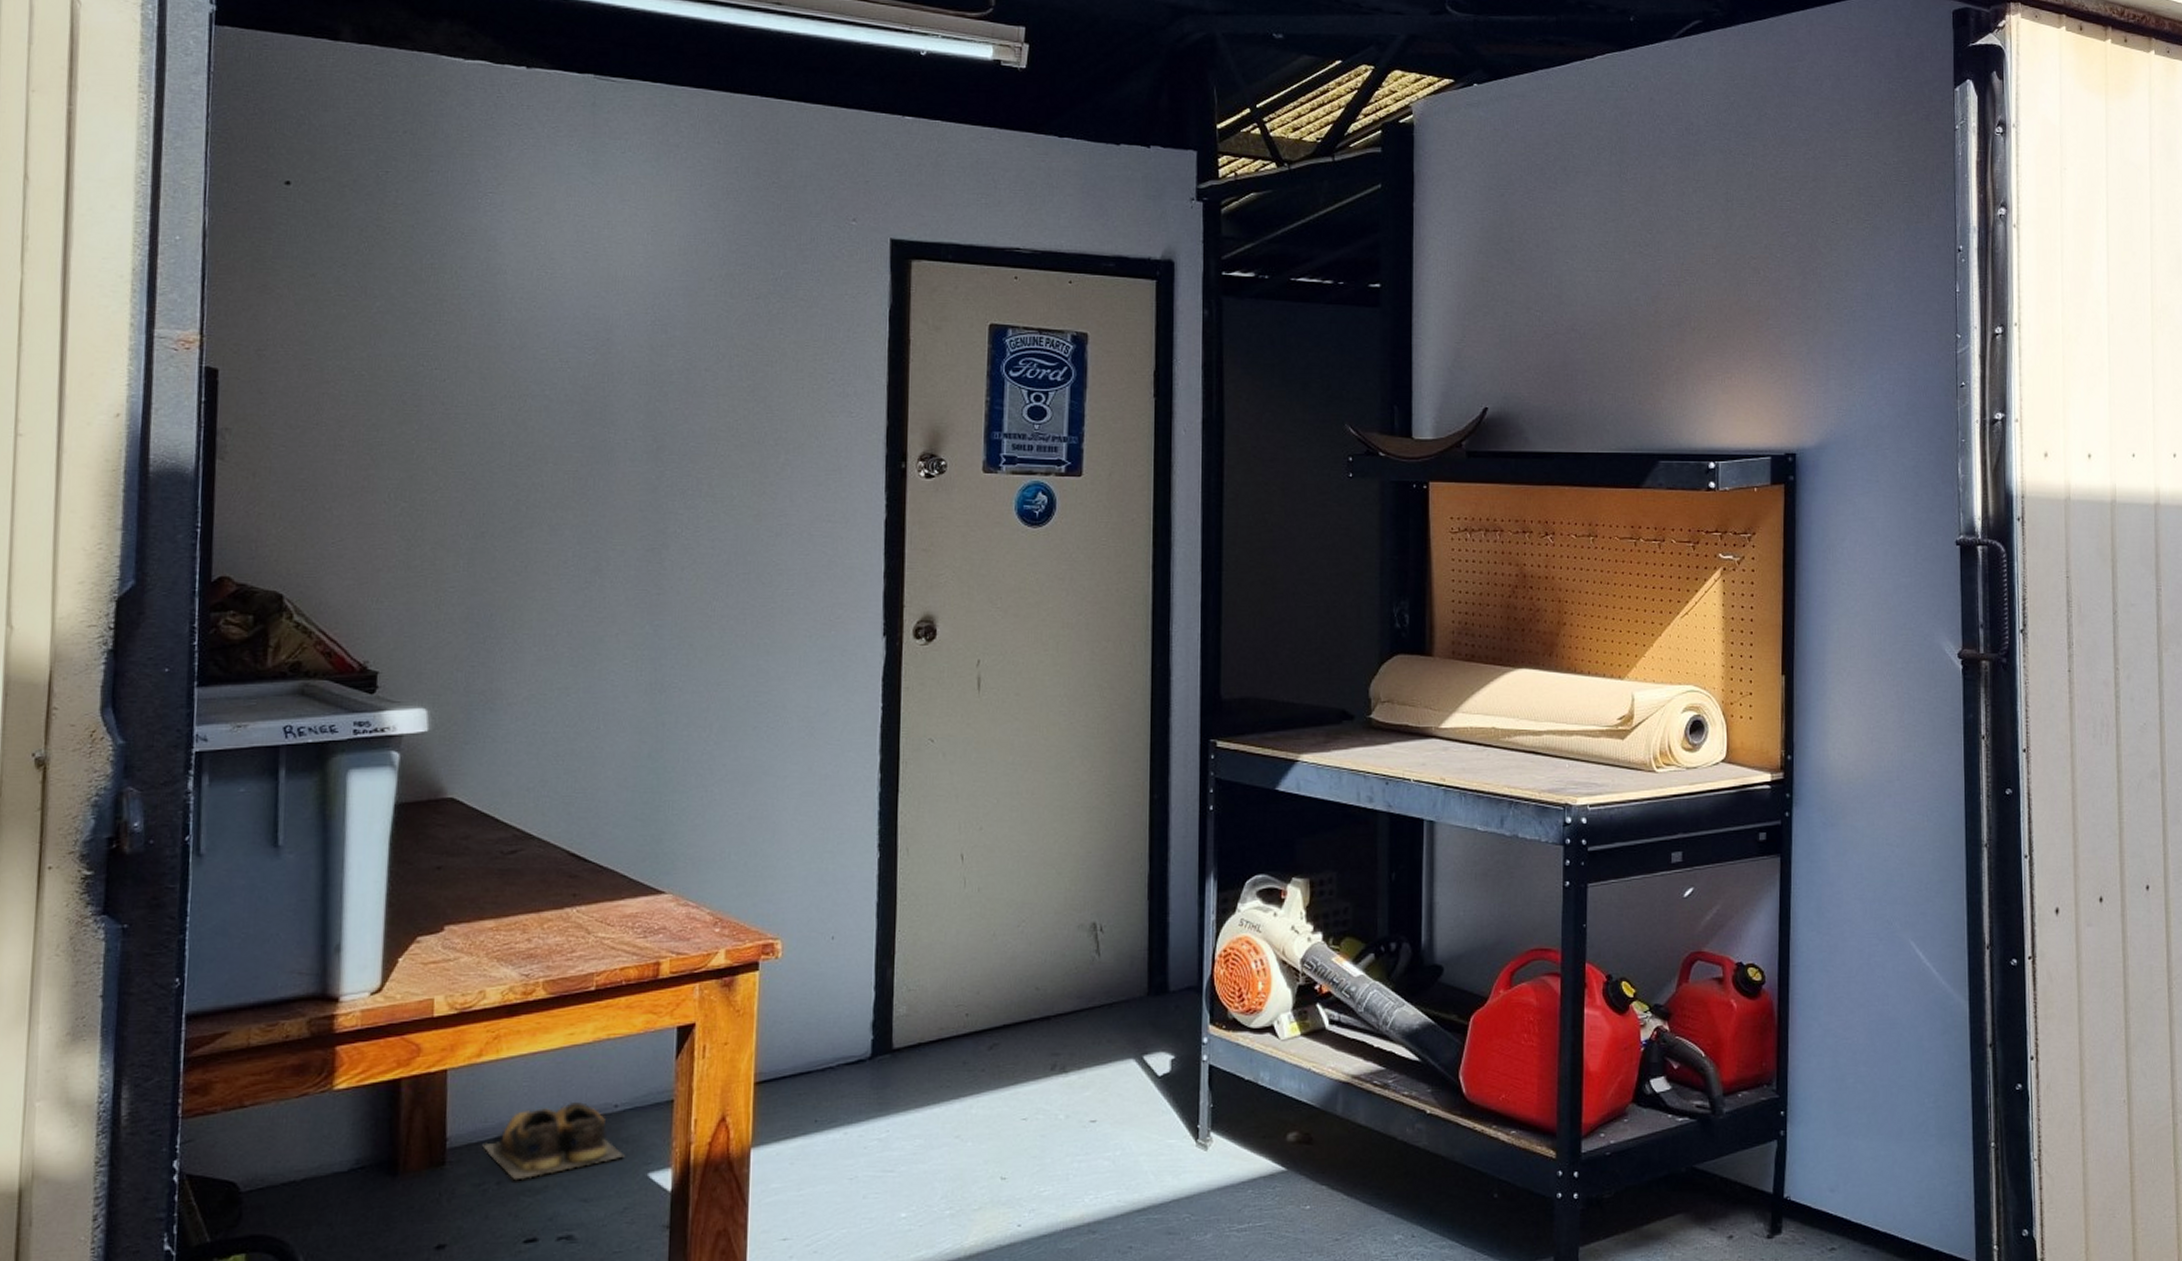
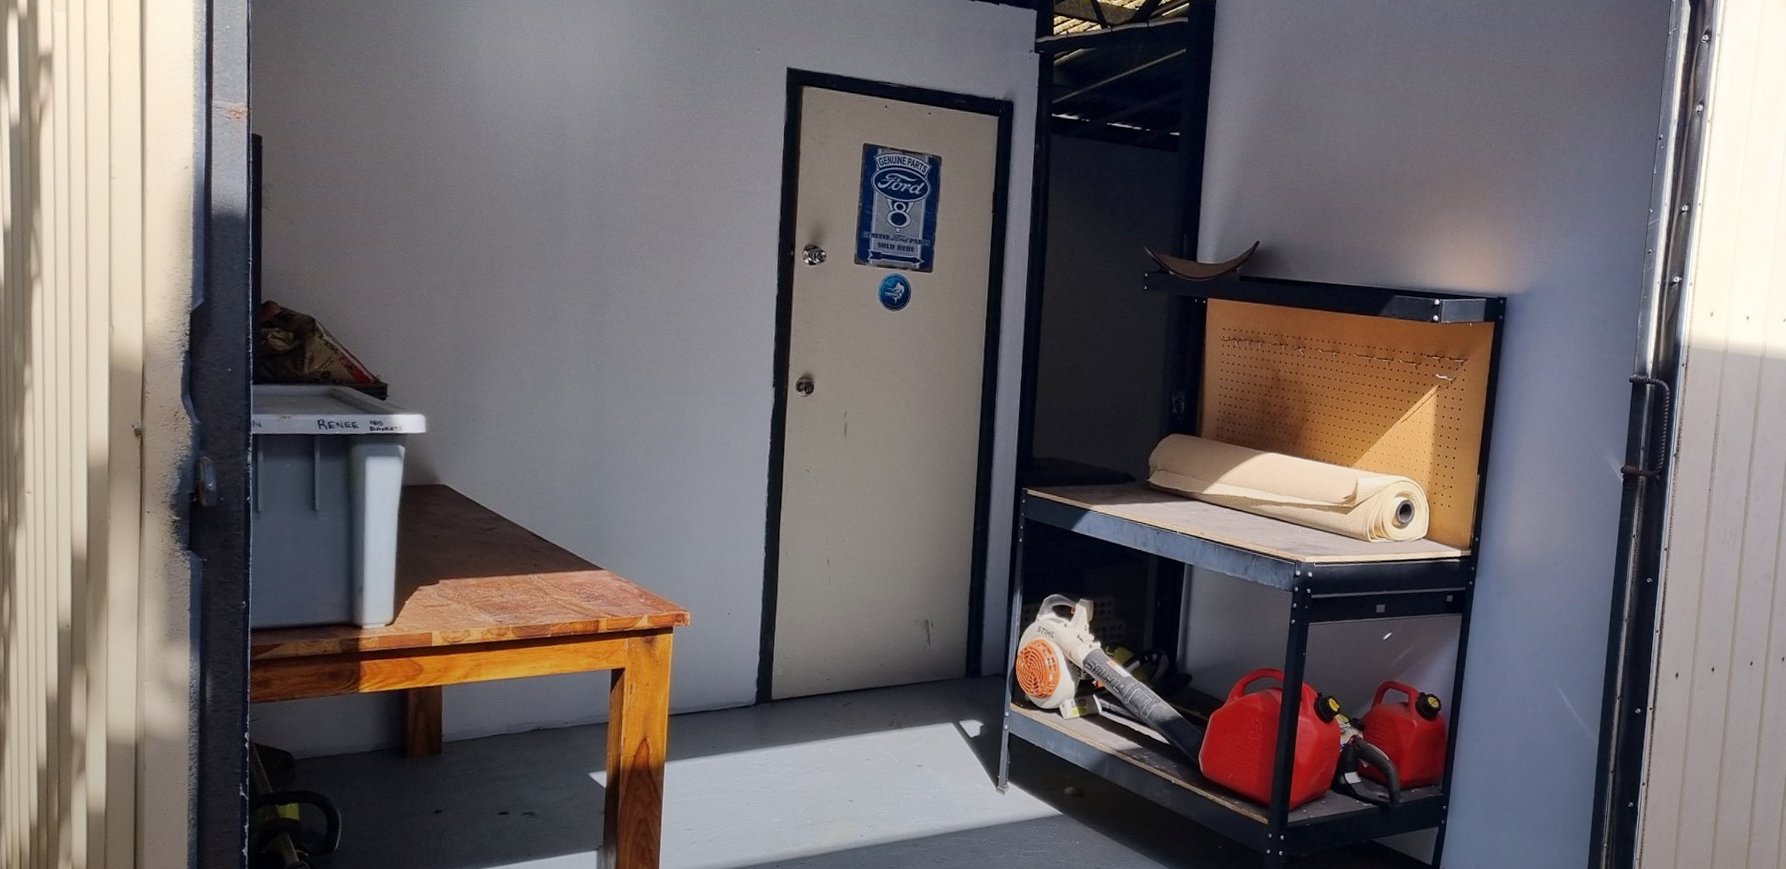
shoes: present [482,1102,625,1181] -> none [468,717,572,770]

